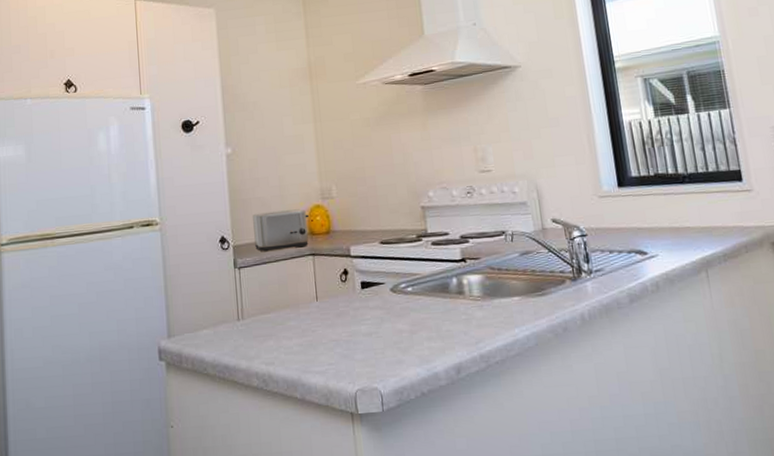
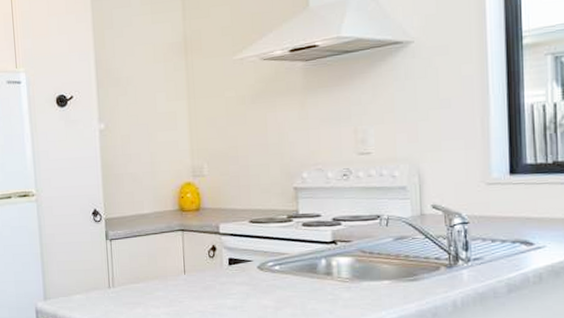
toaster: present [253,209,309,252] -> none [124,185,179,226]

